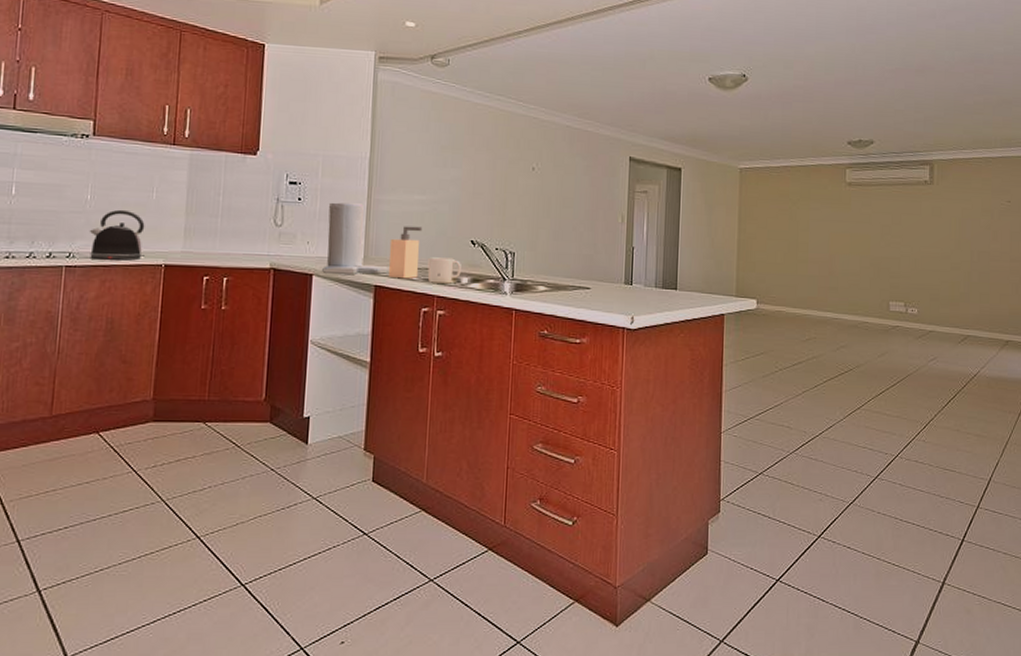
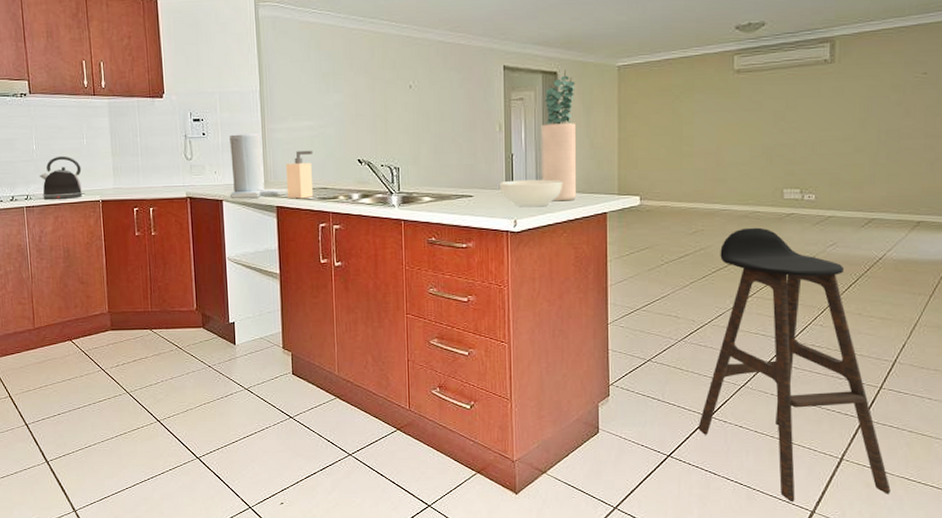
mug: present [427,257,461,284] -> none [321,177,351,201]
bowl: none [619,274,683,305] -> present [500,179,563,208]
vase: none [661,167,699,300] -> present [541,70,577,202]
bar stool: none [807,338,989,632] -> present [698,227,891,503]

